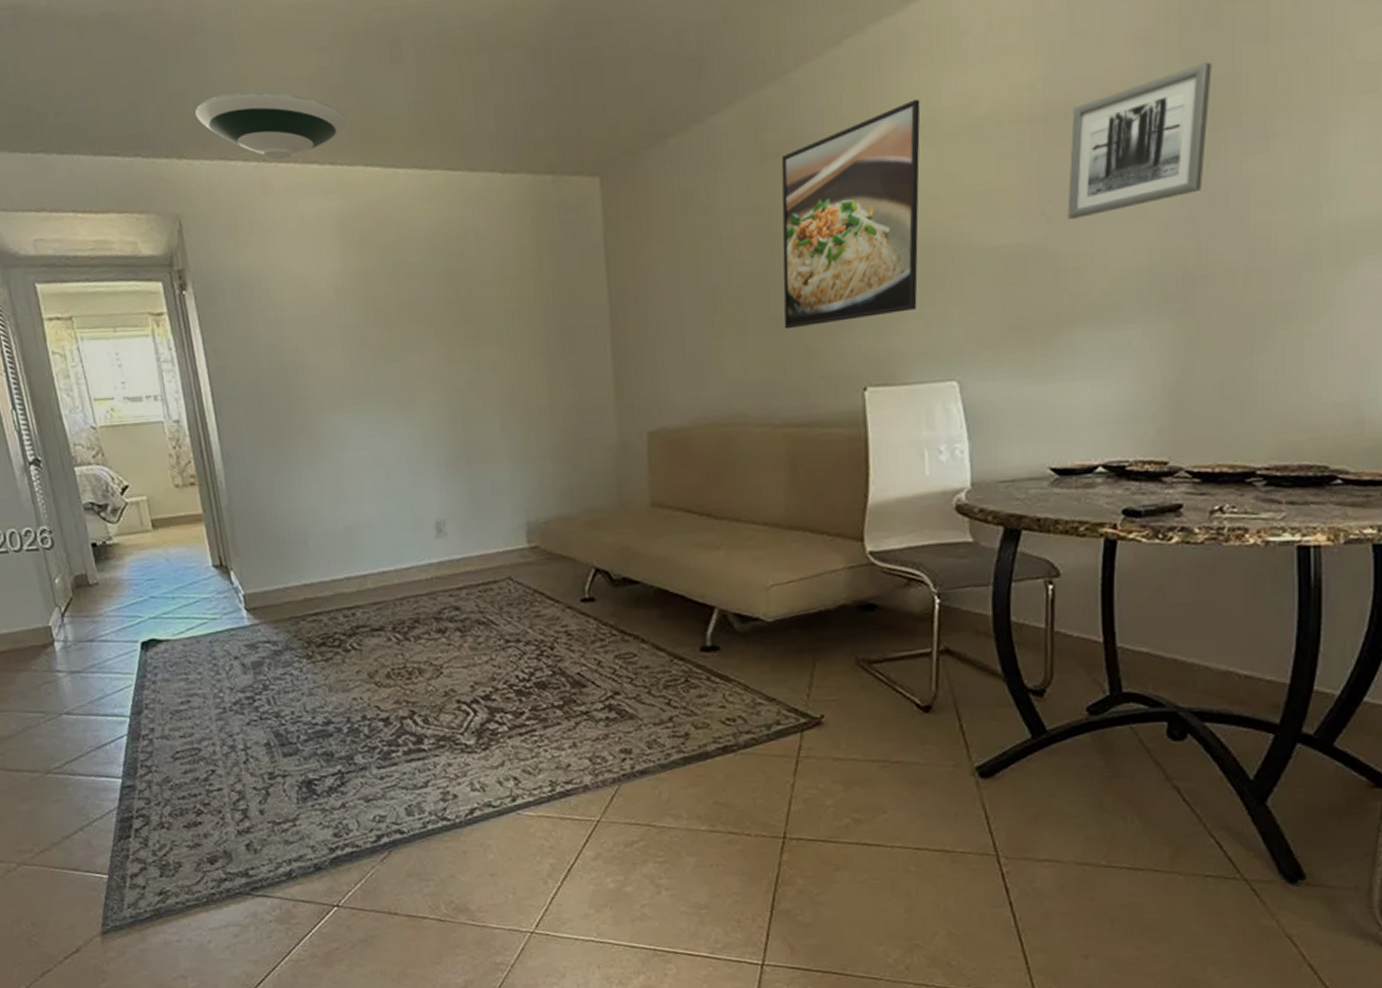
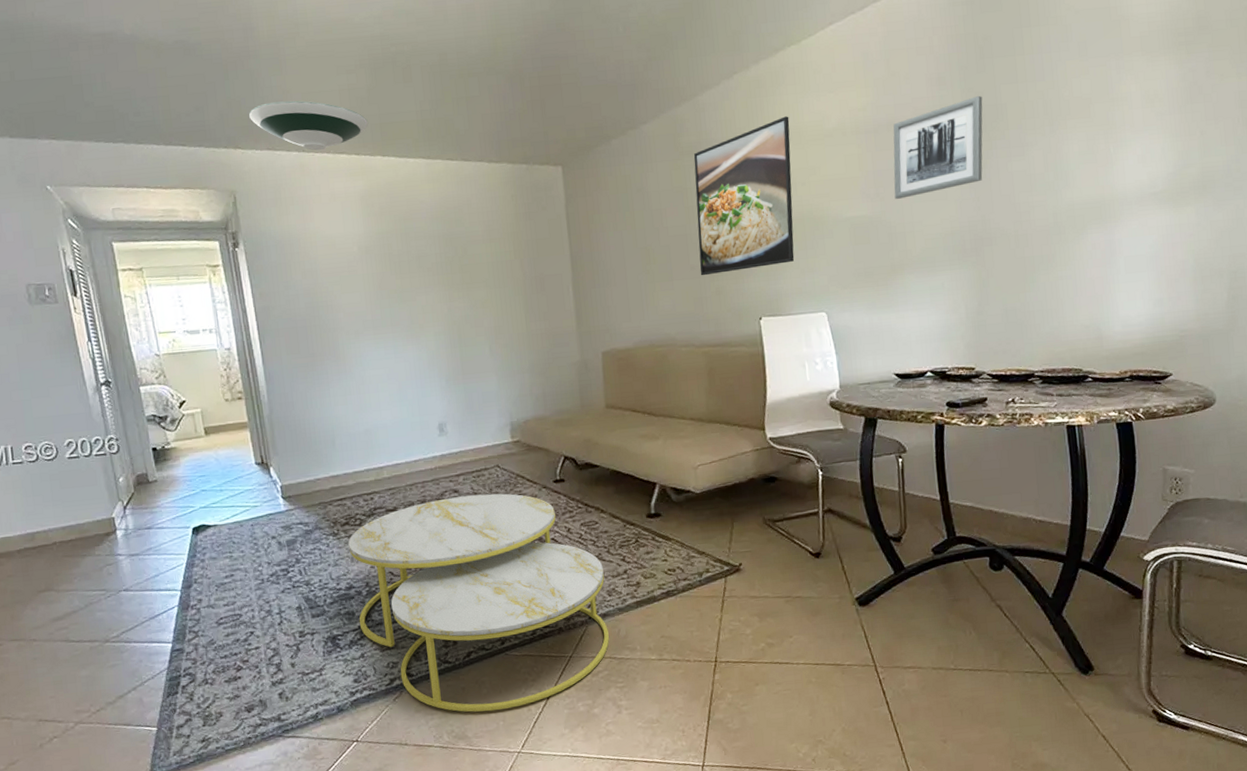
coffee table: none [325,613,648,882] -> present [348,493,609,712]

